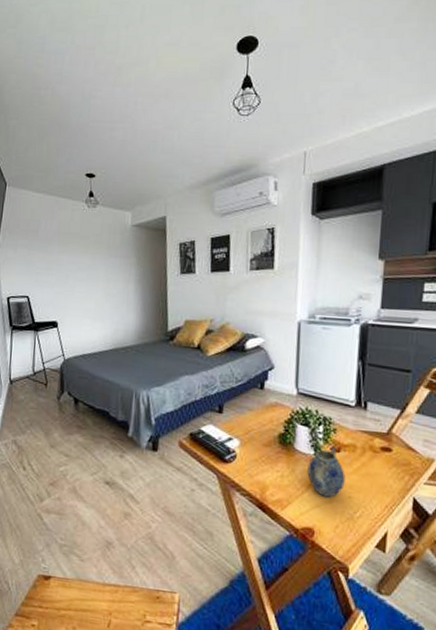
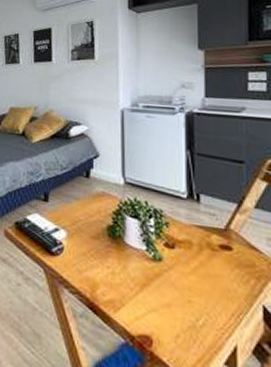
teapot: present [307,447,346,498] -> none [140,243,183,301]

